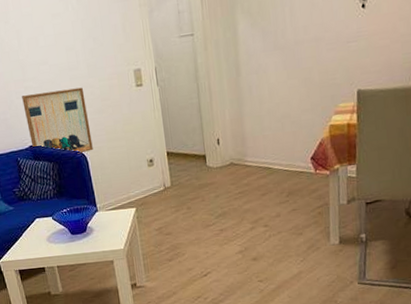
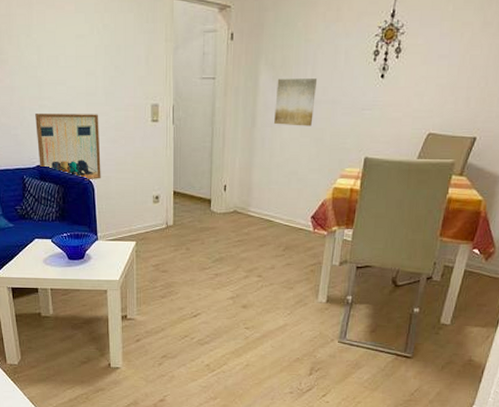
wall art: none [256,19,298,71] -> present [274,78,318,126]

